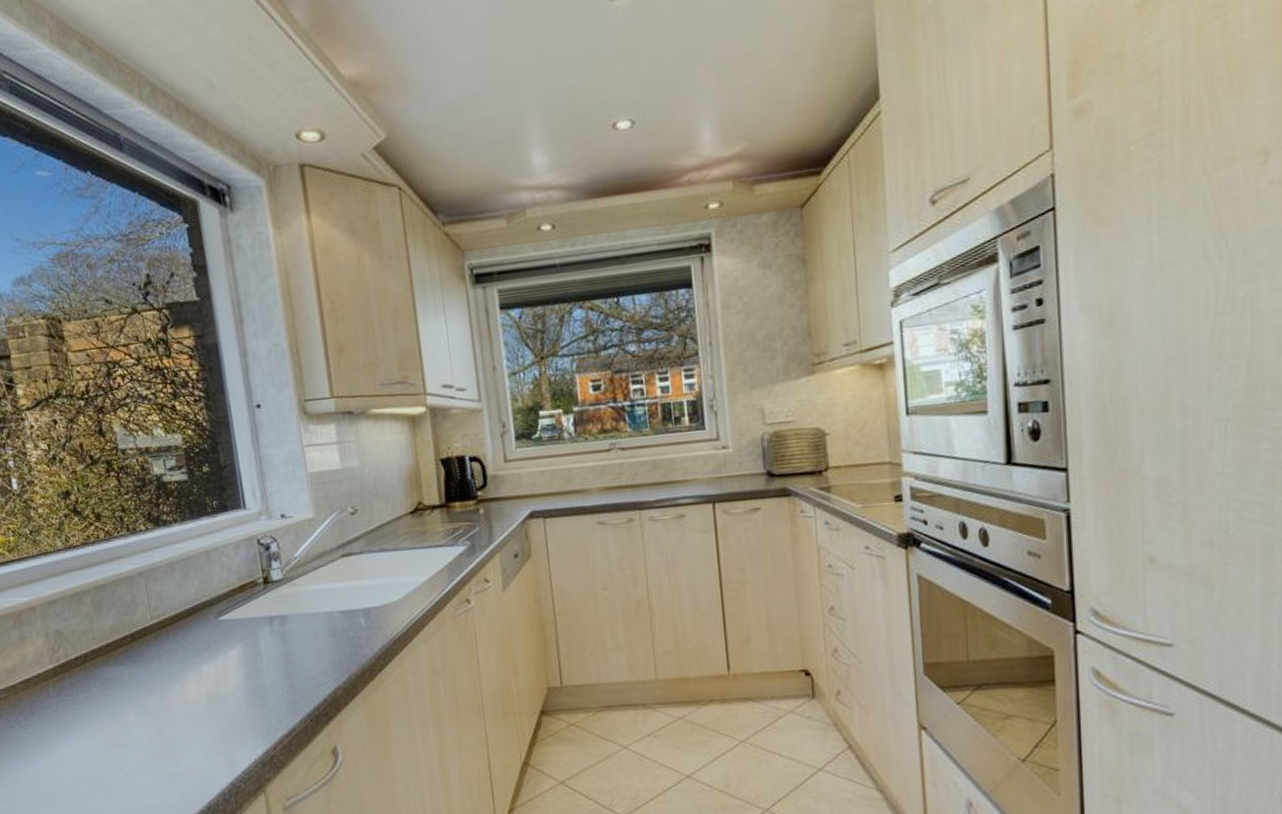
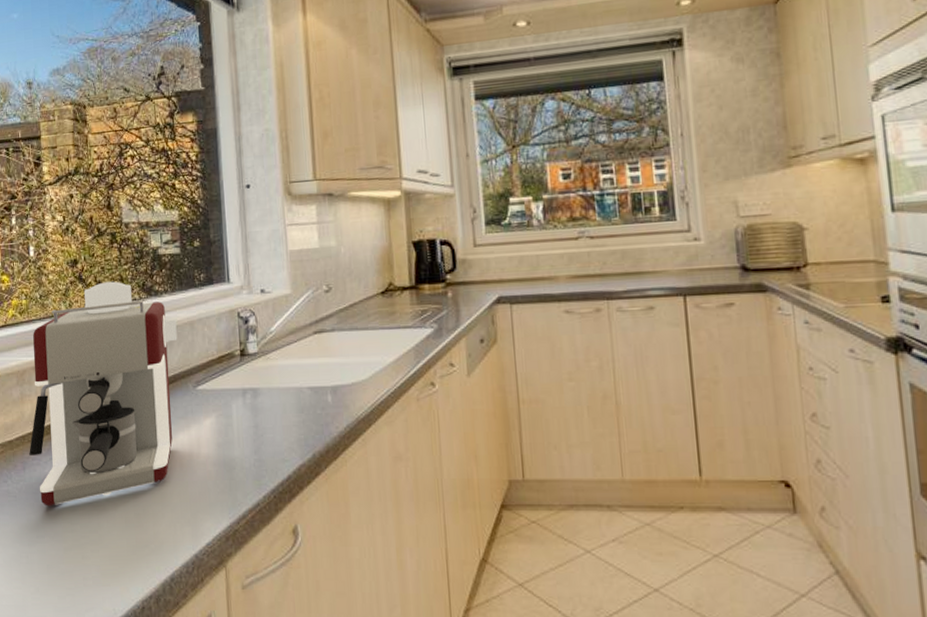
coffee maker: none [26,512,197,749] -> present [29,281,178,506]

